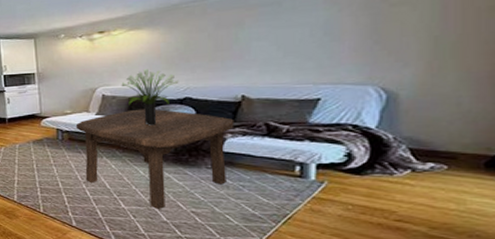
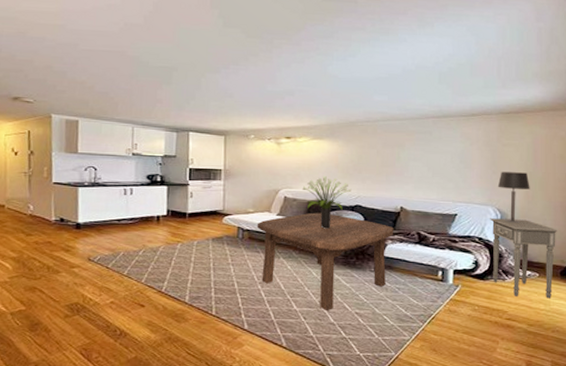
side table: none [370,98,481,197] -> present [490,218,557,299]
table lamp: none [381,37,435,105] -> present [497,172,530,224]

